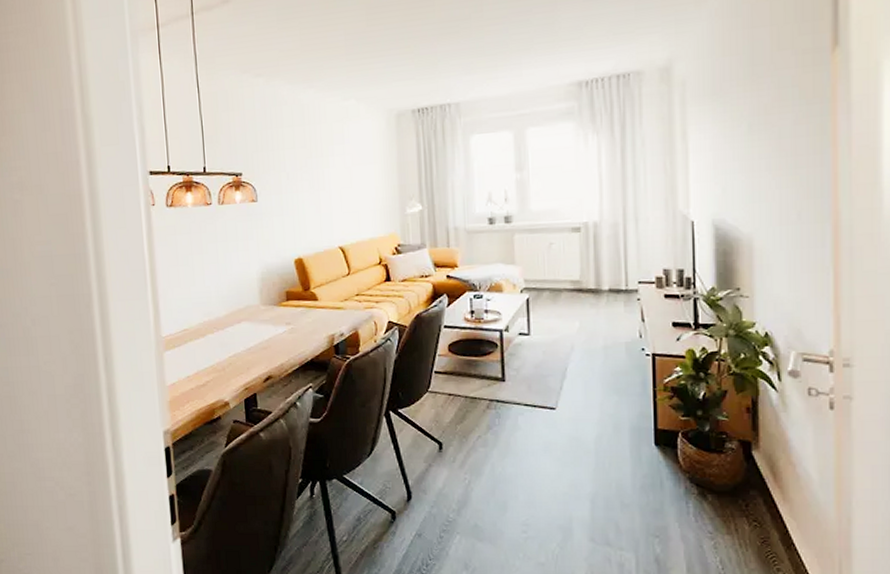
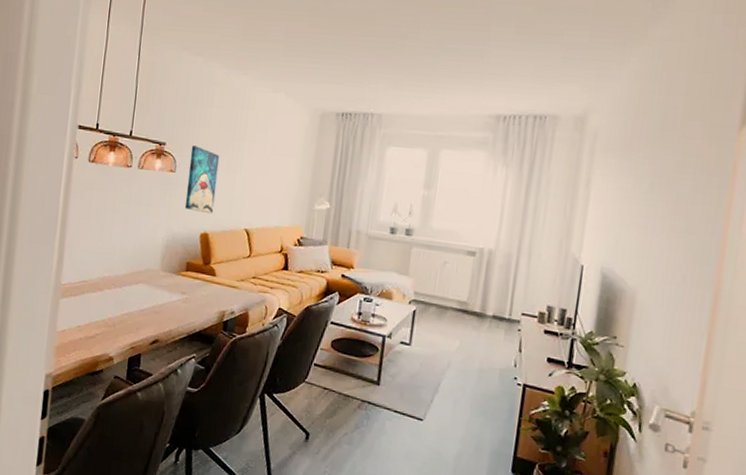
wall art: none [269,170,304,238] -> present [184,146,220,214]

